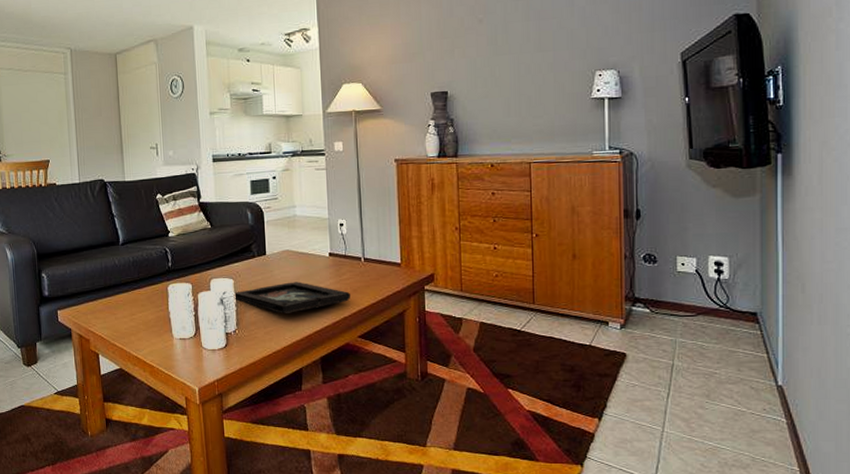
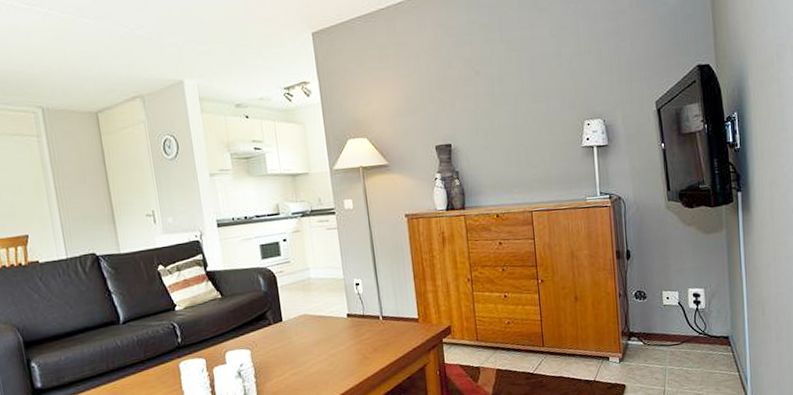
decorative tray: present [233,282,351,313] -> none [251,346,372,381]

